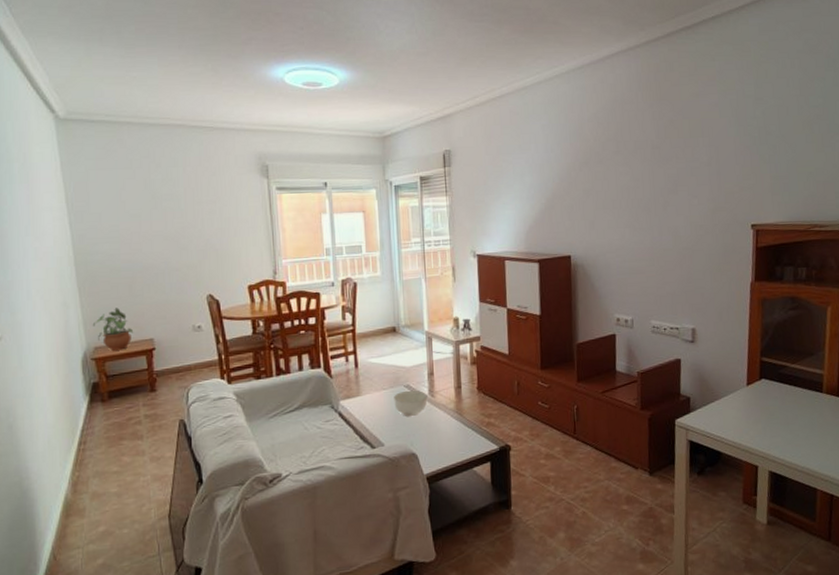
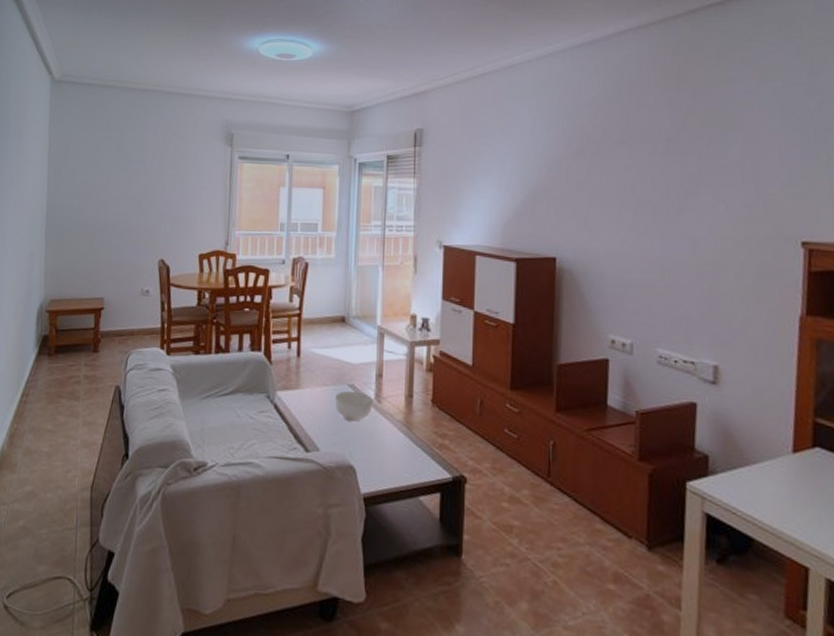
potted plant: present [92,308,133,351] -> none [52,263,86,306]

